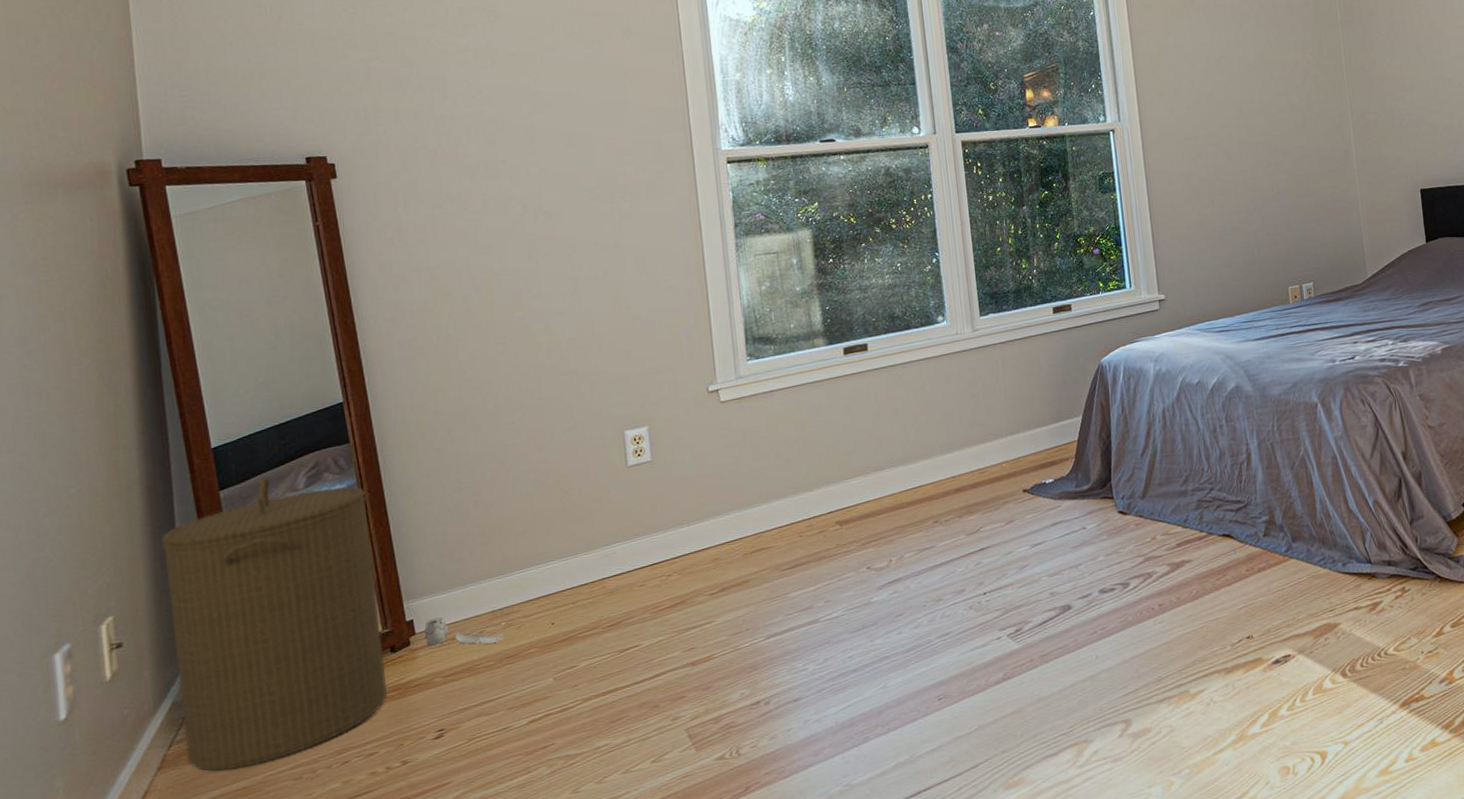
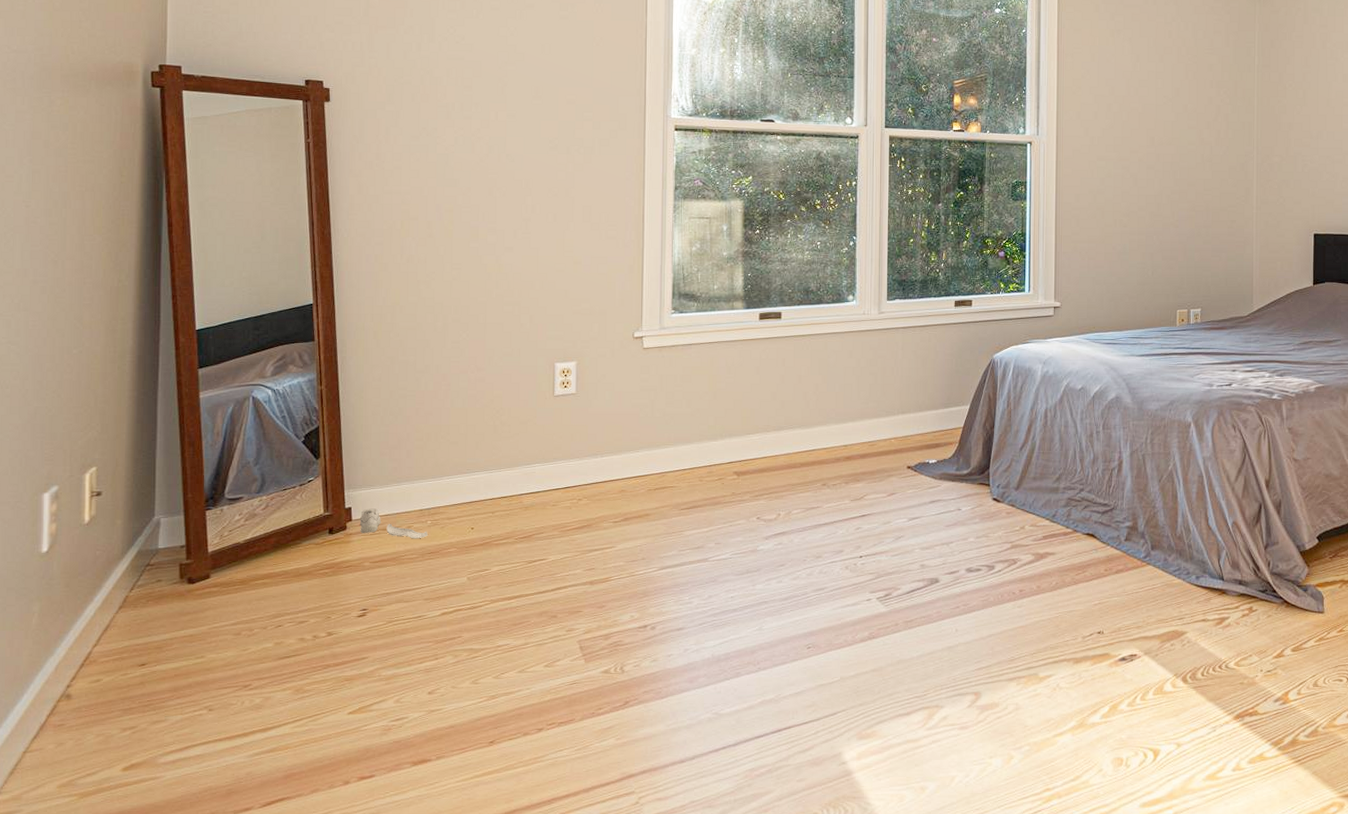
laundry hamper: present [160,476,387,772] -> none [143,361,323,618]

